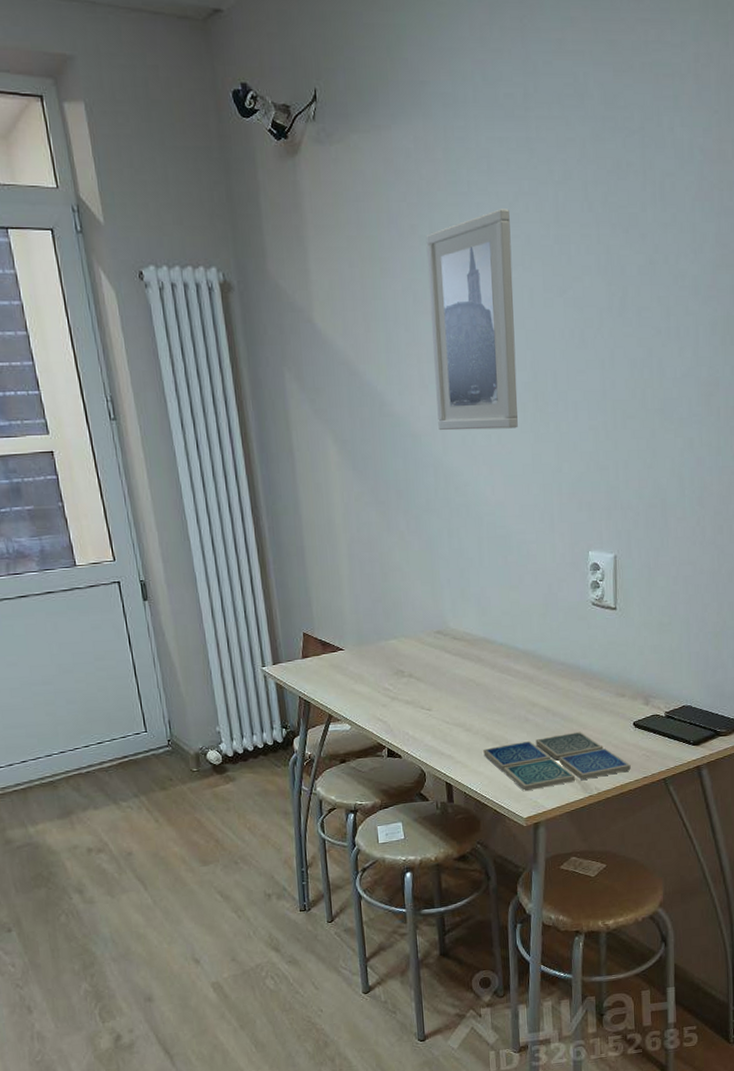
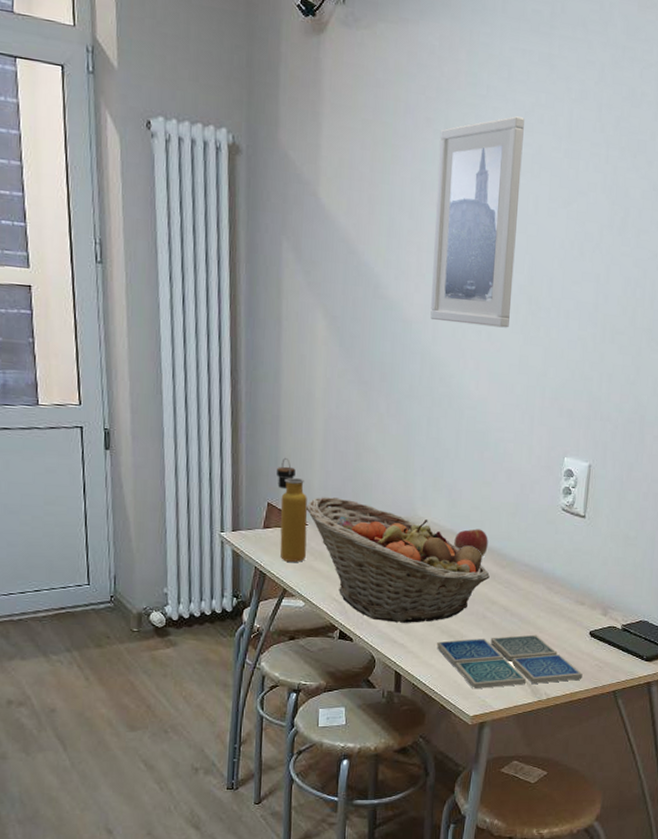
water bottle: none [308,586,346,688] -> present [277,457,308,562]
fruit basket: none [340,620,527,735] -> present [305,497,490,623]
apple: none [488,633,522,661] -> present [454,529,488,557]

